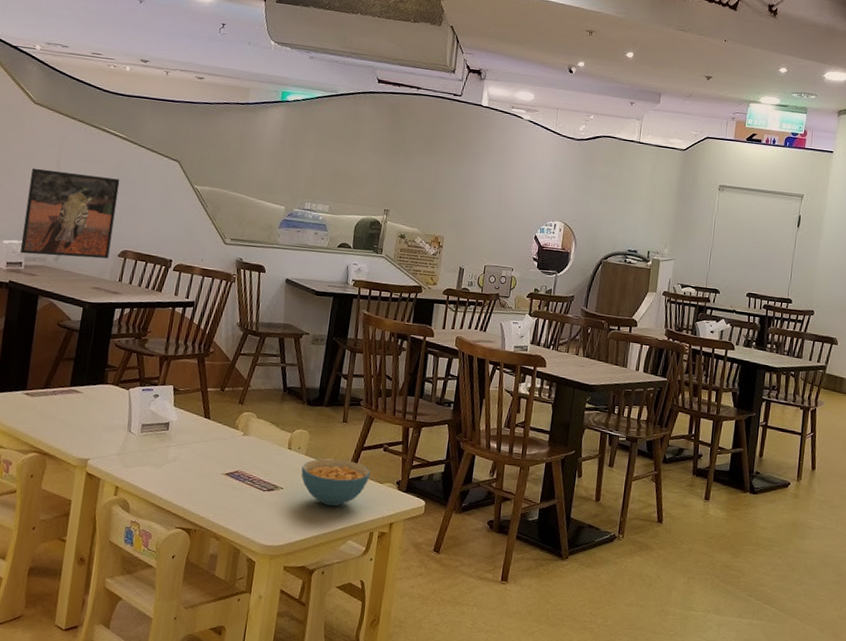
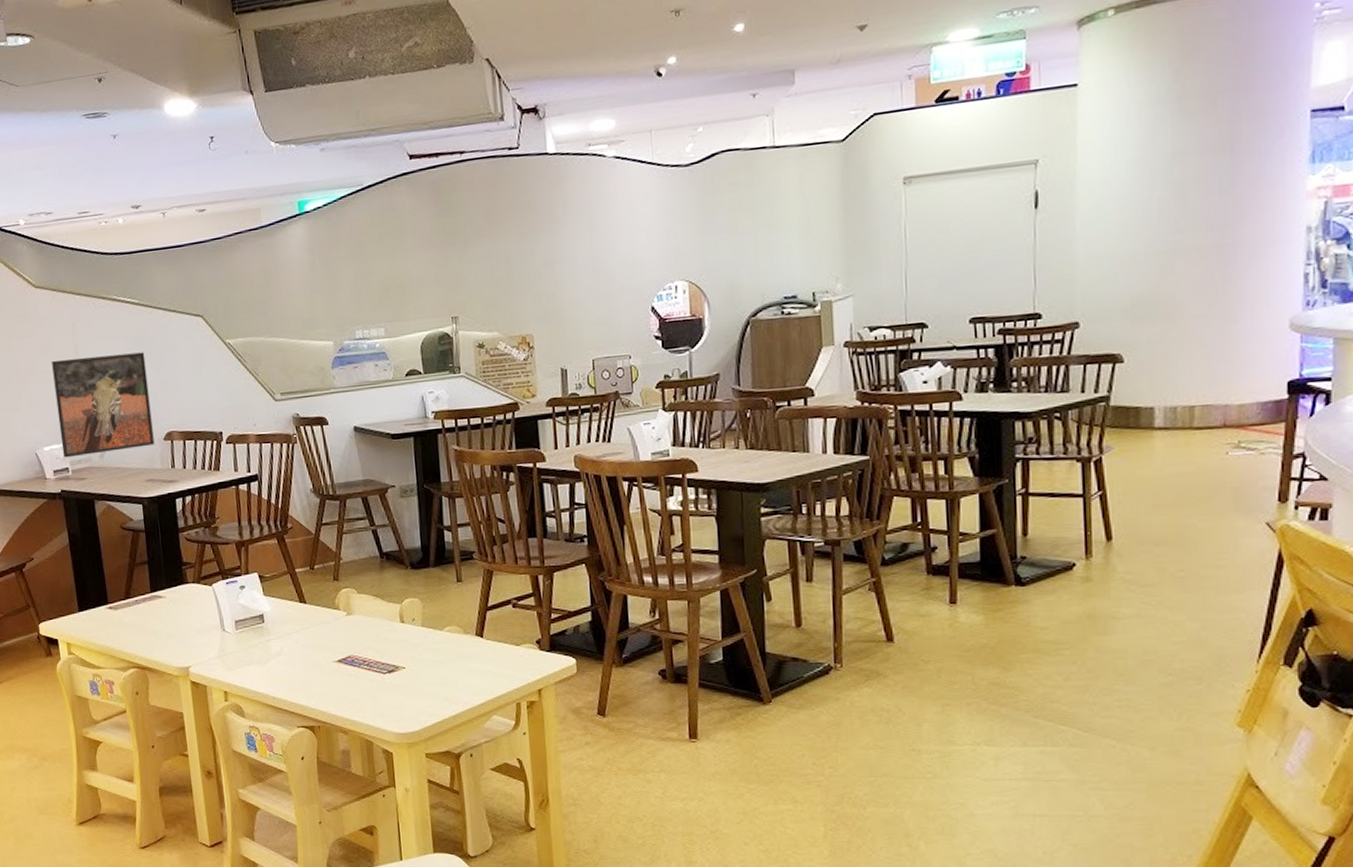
cereal bowl: present [301,458,371,506] -> none [421,625,503,679]

